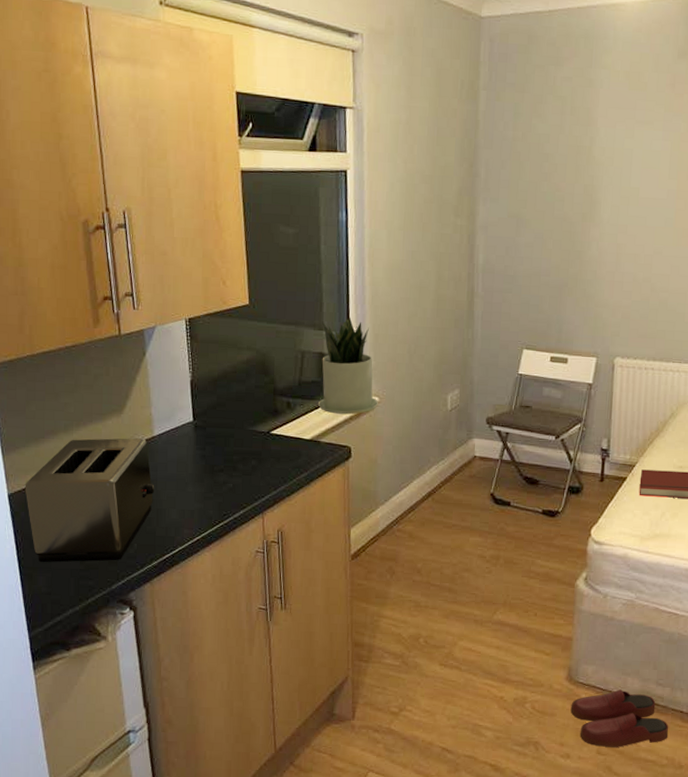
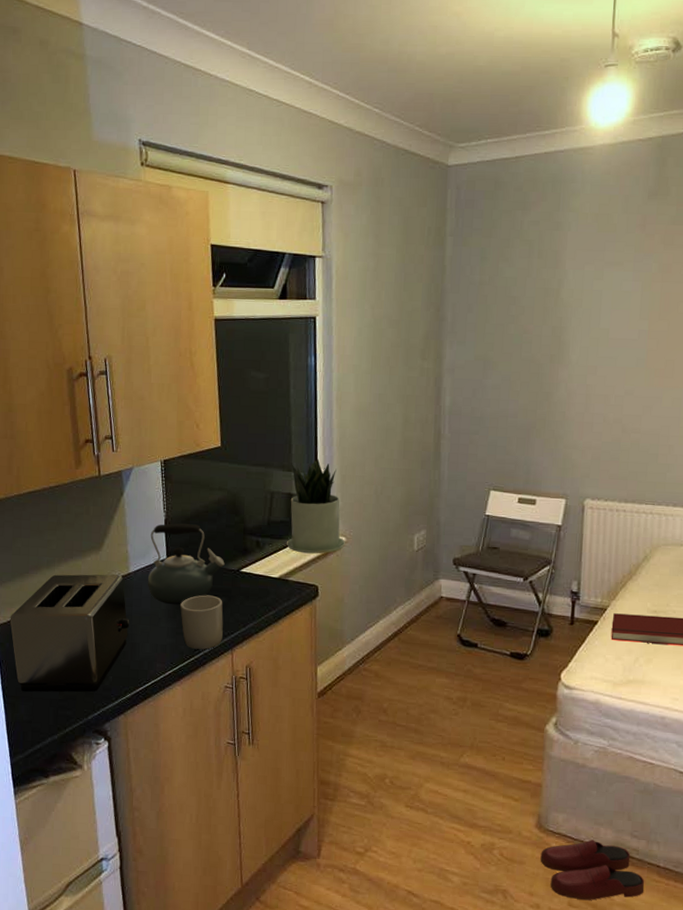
kettle: none [172,384,255,469] -> present [147,523,225,605]
mug: none [208,458,254,514] -> present [180,595,224,650]

